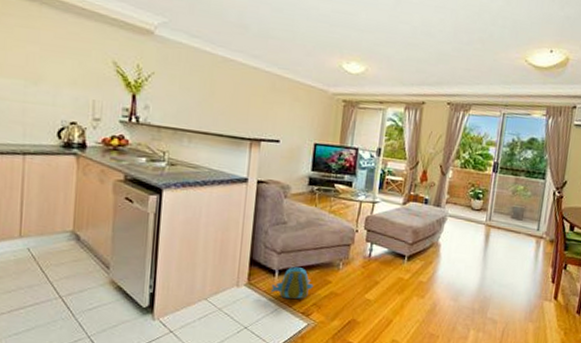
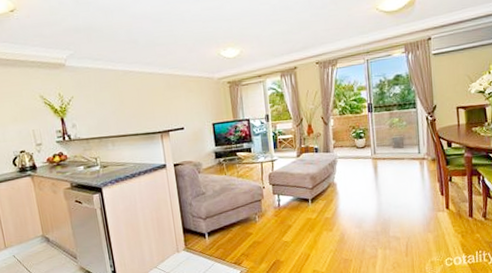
backpack: present [272,266,313,300] -> none [205,226,238,255]

